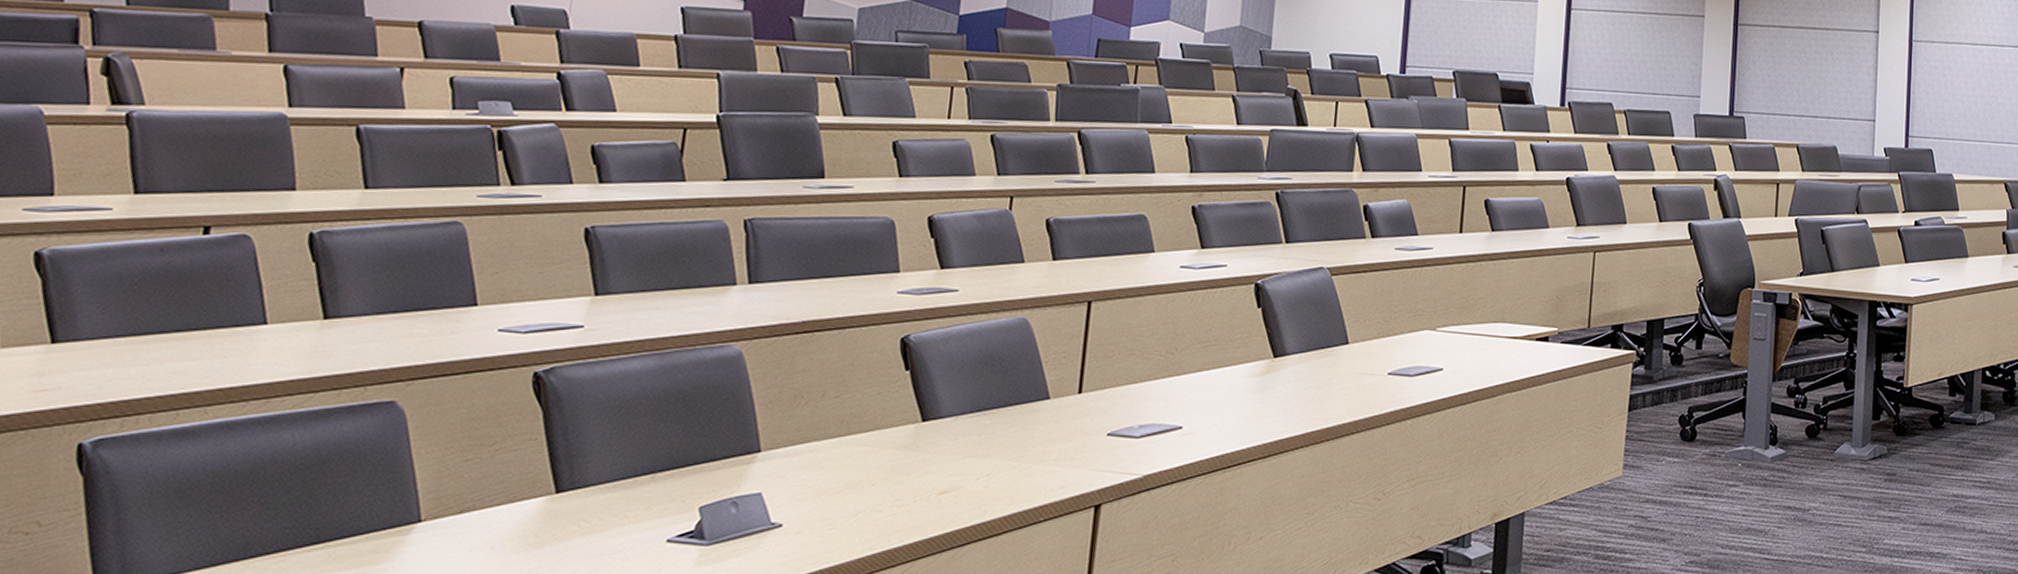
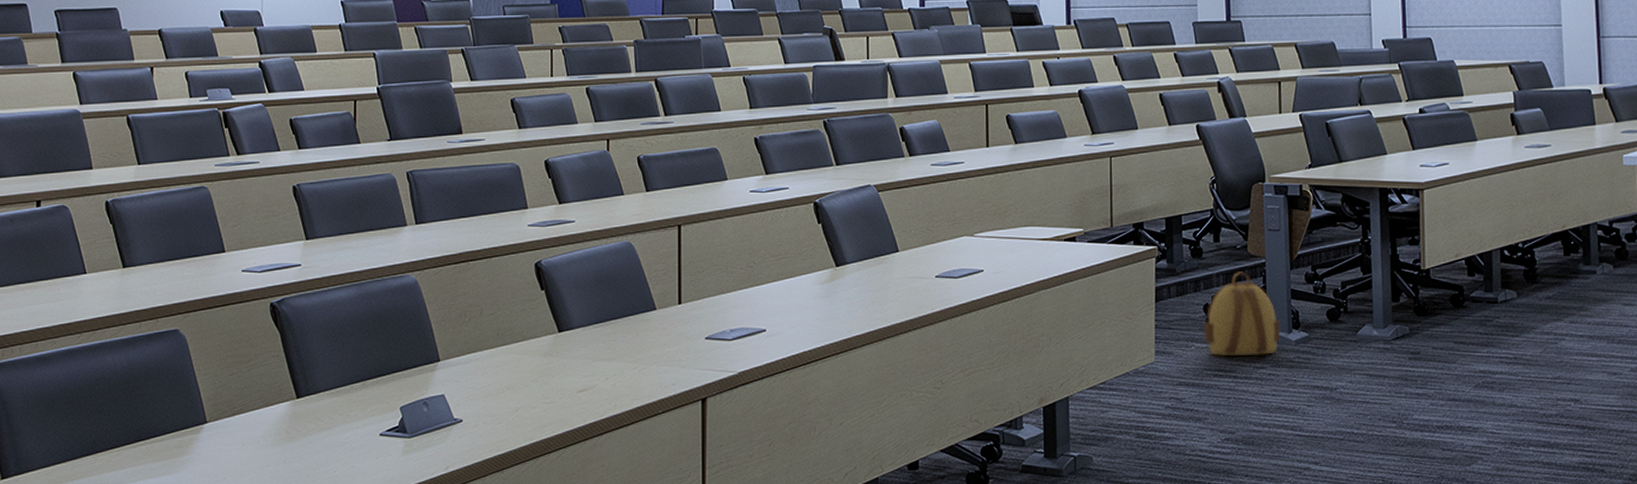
backpack: none [1677,382,1757,473] -> present [1203,271,1281,357]

